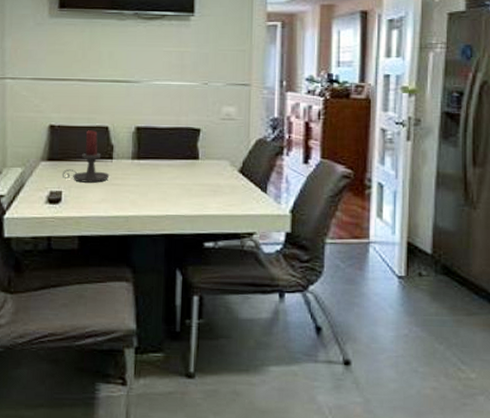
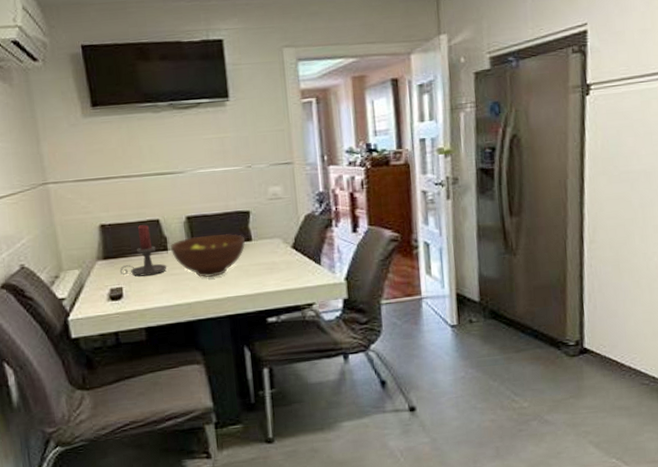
fruit bowl: none [116,148,191,193] -> present [171,234,245,278]

